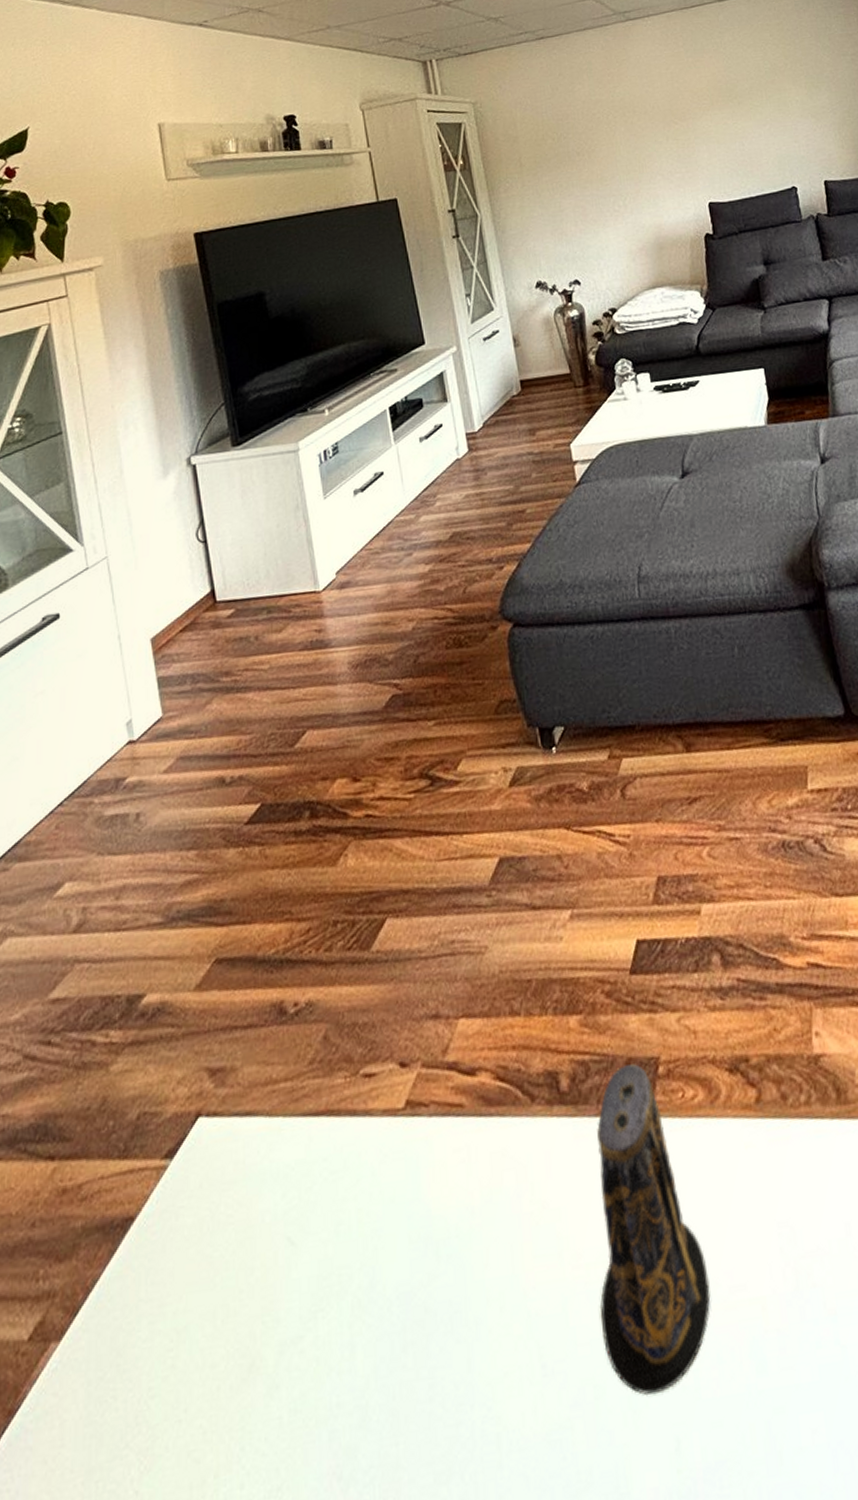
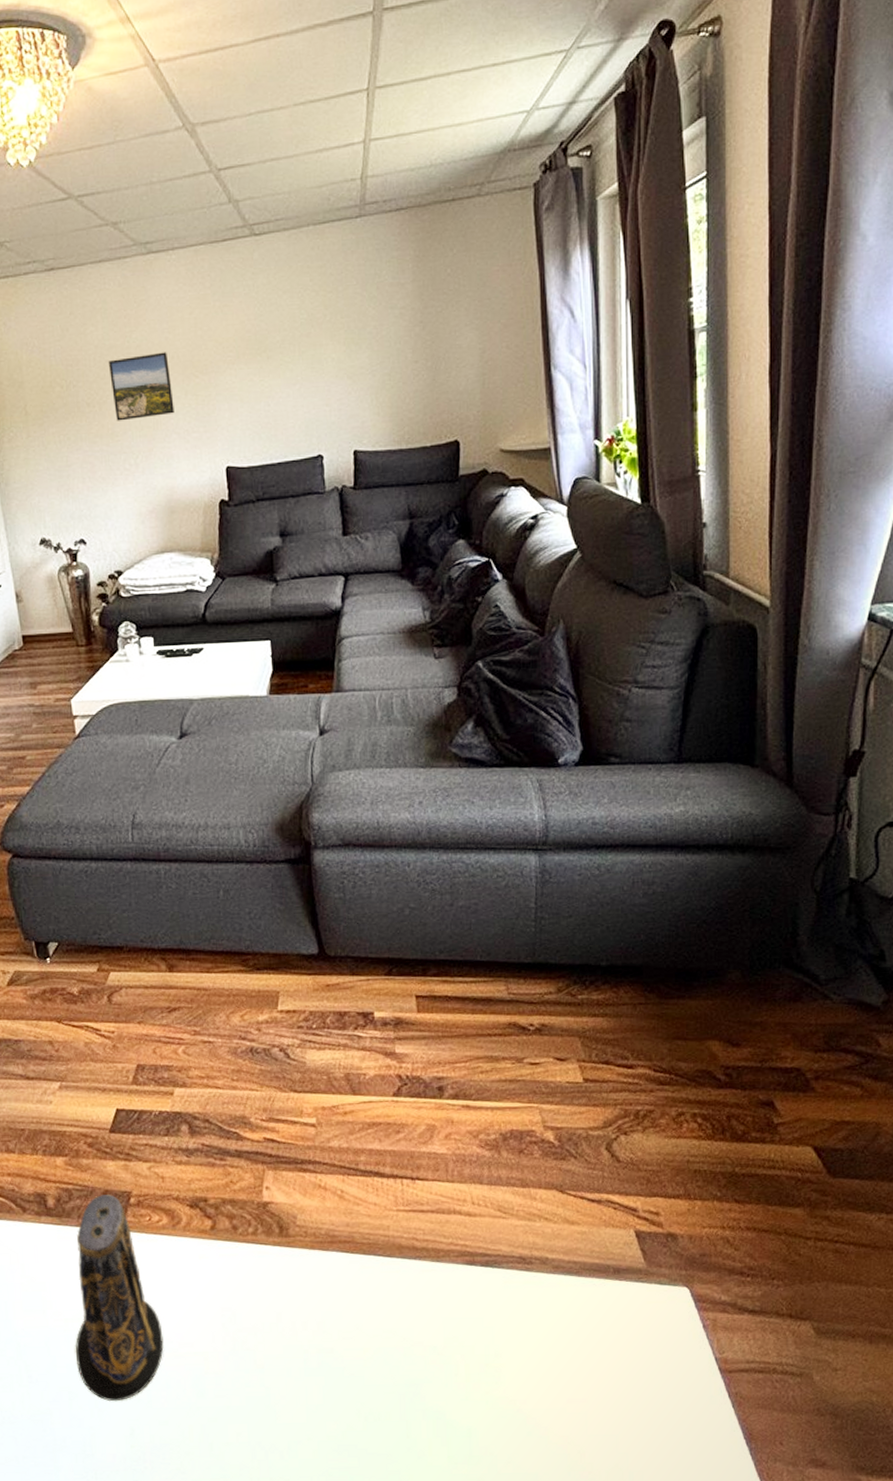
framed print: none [594,103,658,167] -> present [108,352,174,421]

